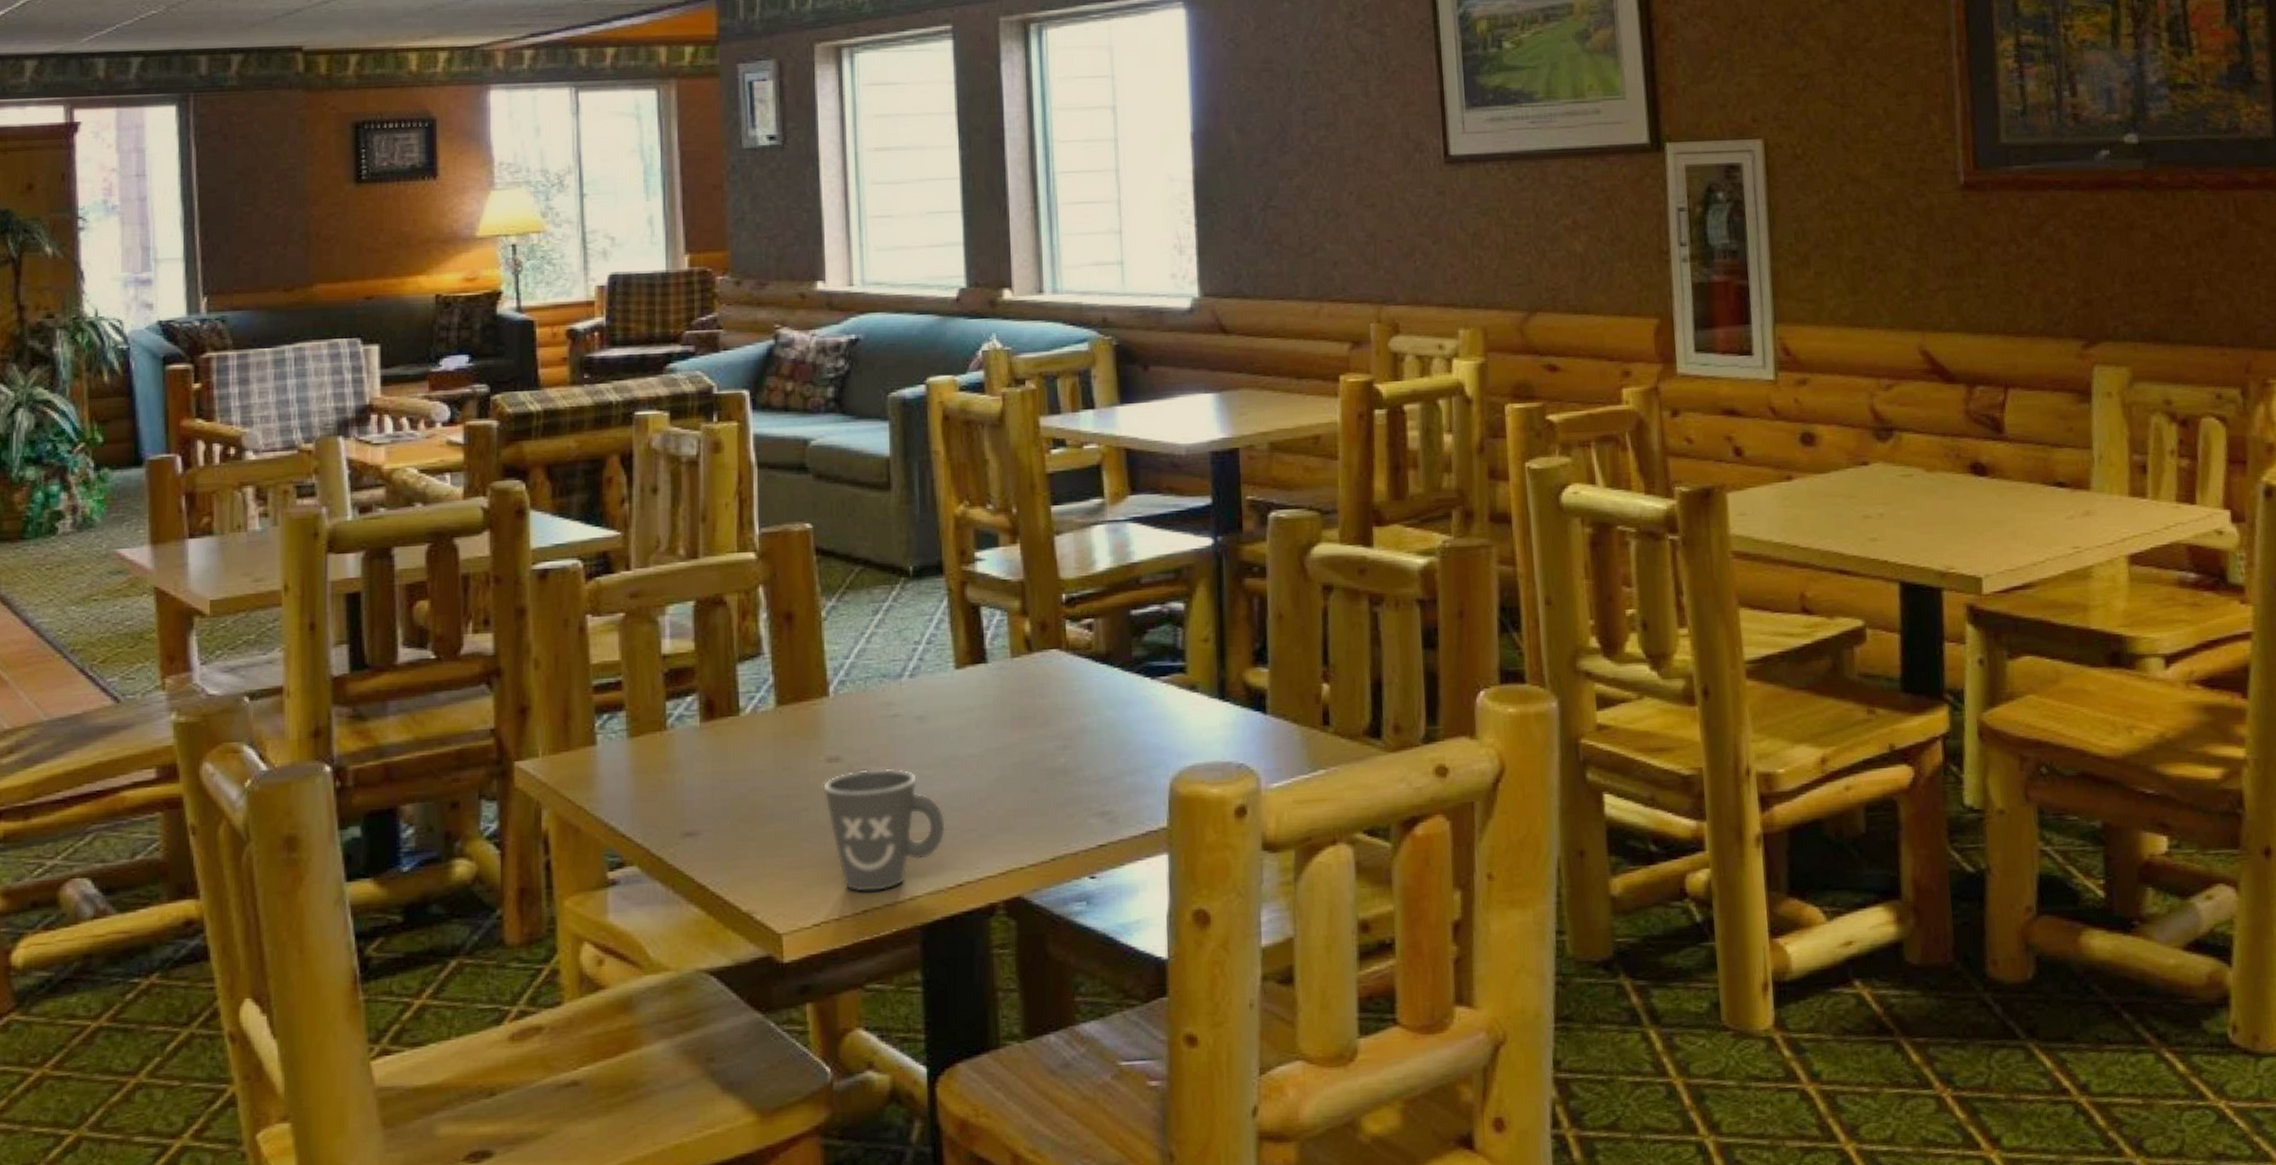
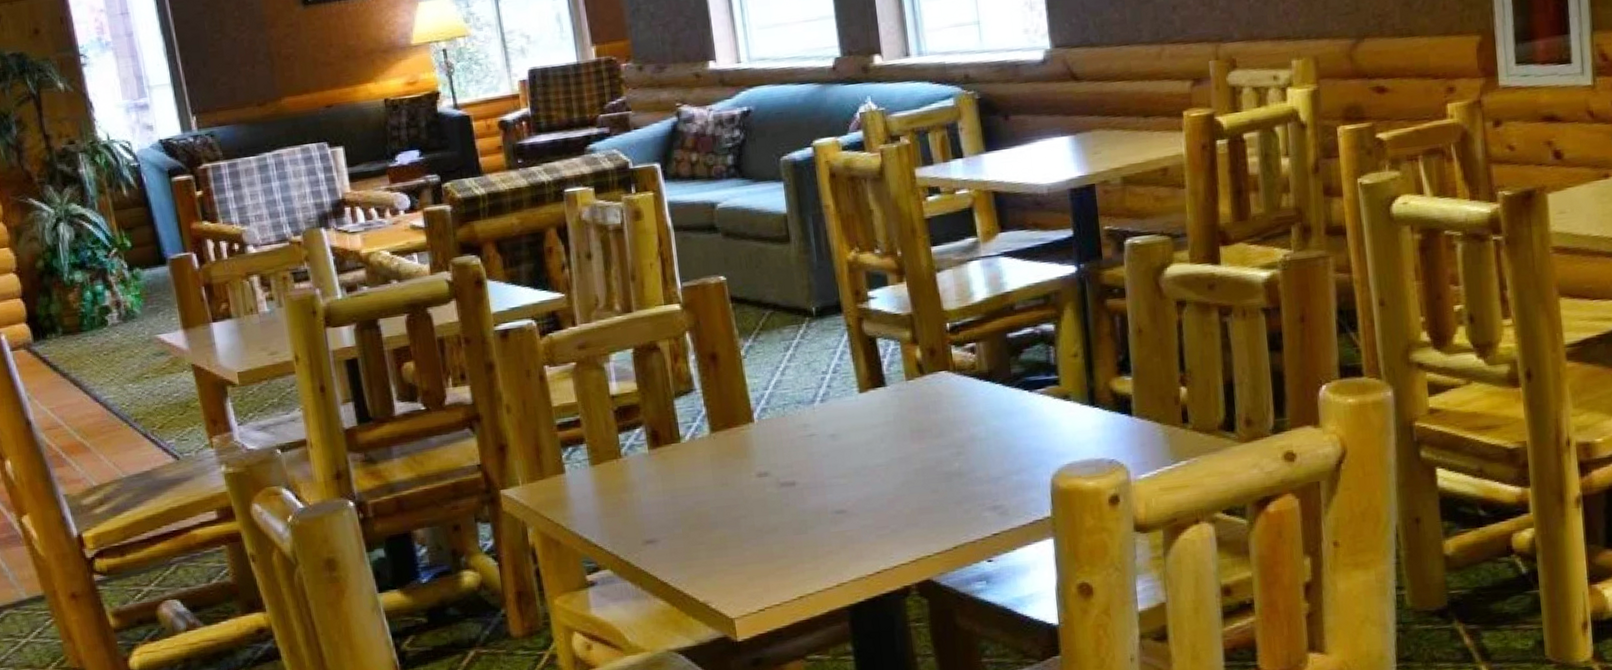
mug: present [823,768,945,892] -> none [756,479,862,582]

